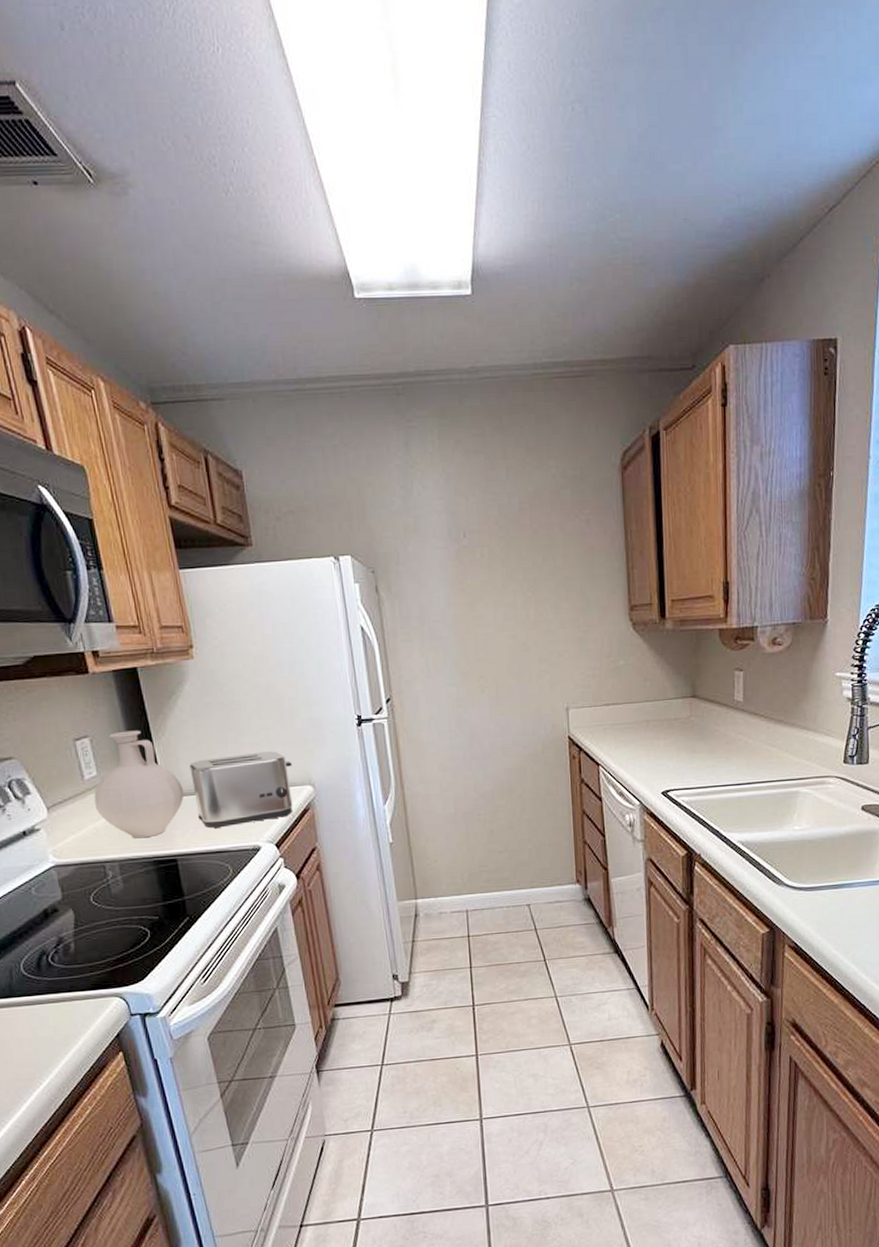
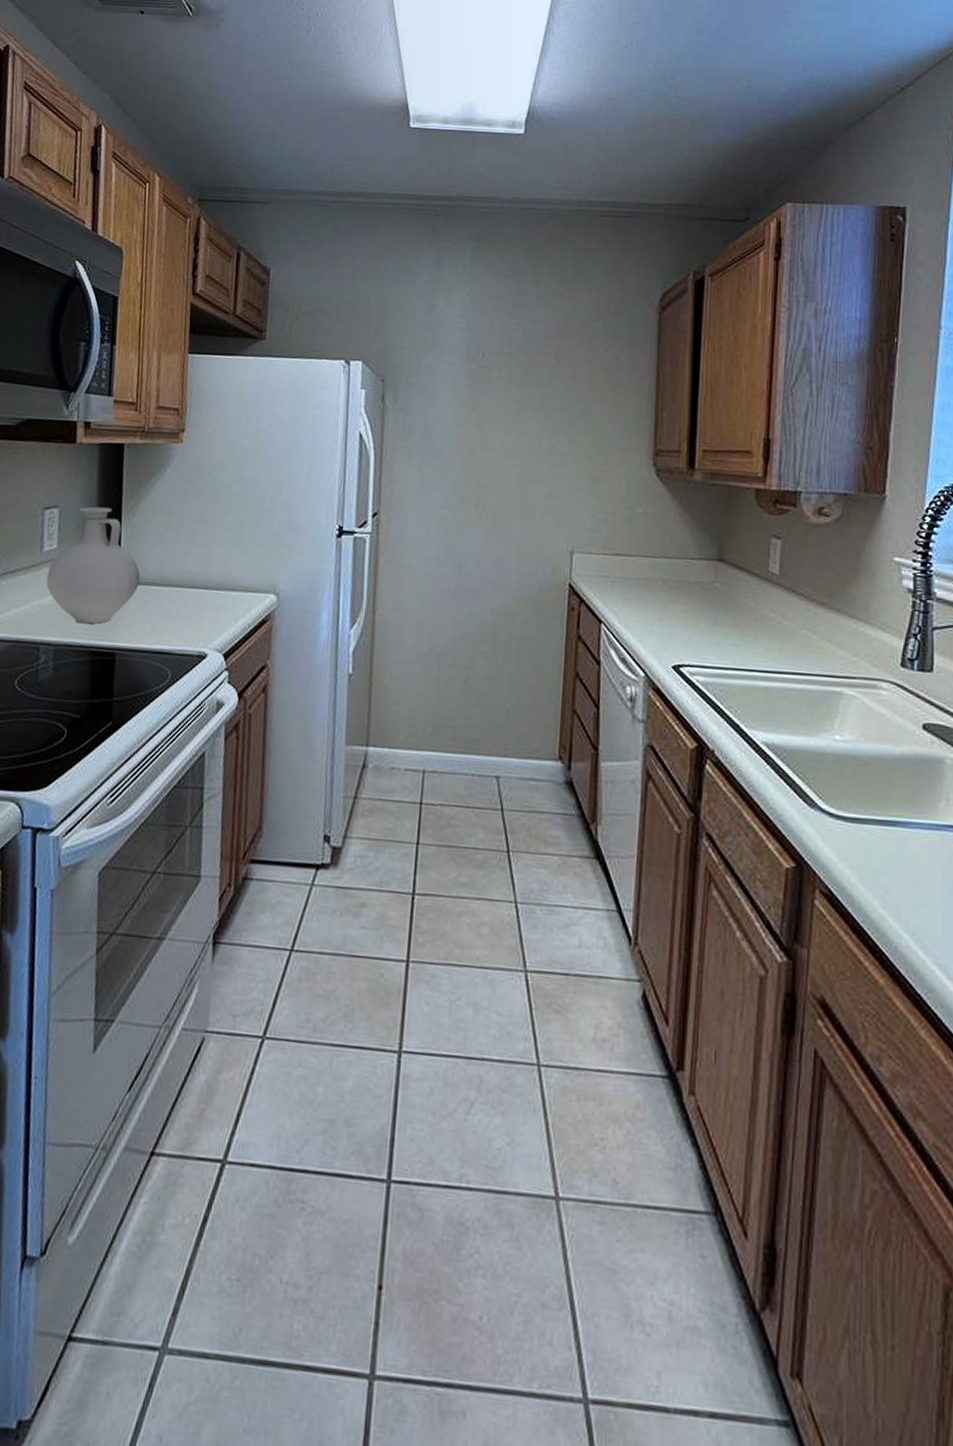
toaster: present [189,751,293,830] -> none [148,548,260,627]

